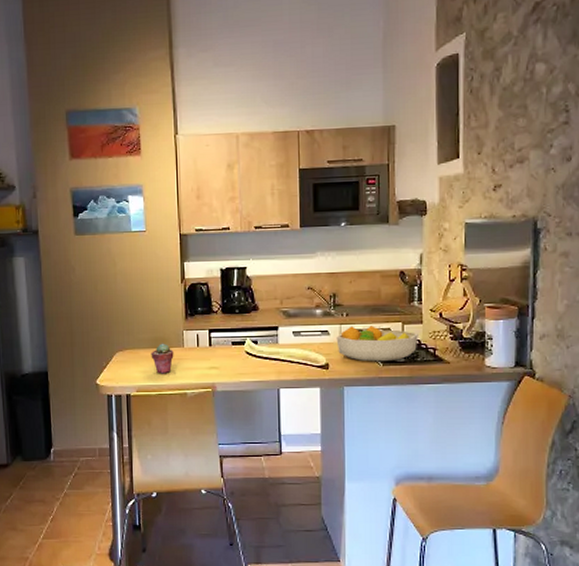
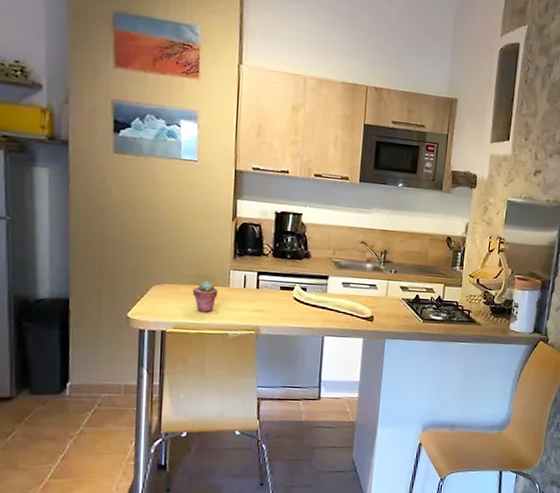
fruit bowl: present [336,326,418,362] -> none [383,283,457,319]

